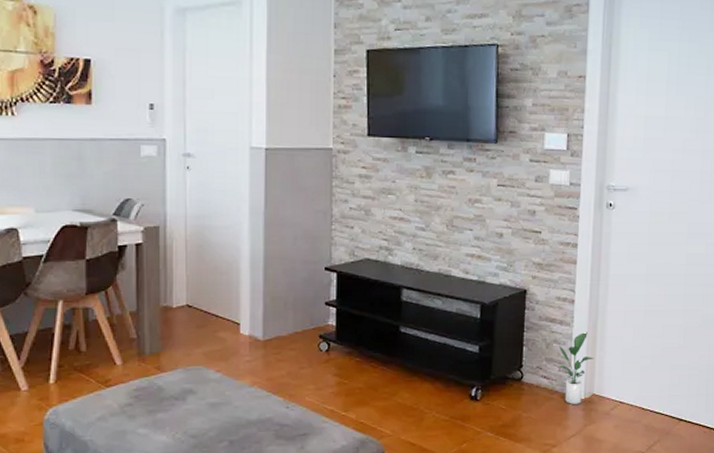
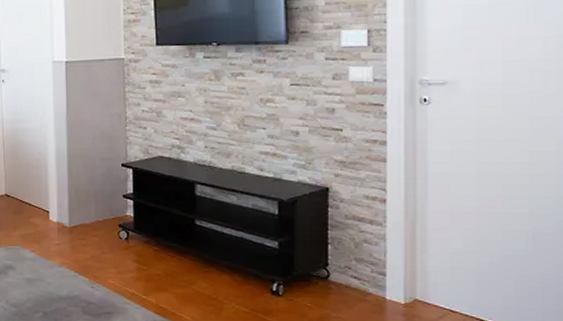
potted plant: present [557,331,594,404] -> none [369,232,414,309]

